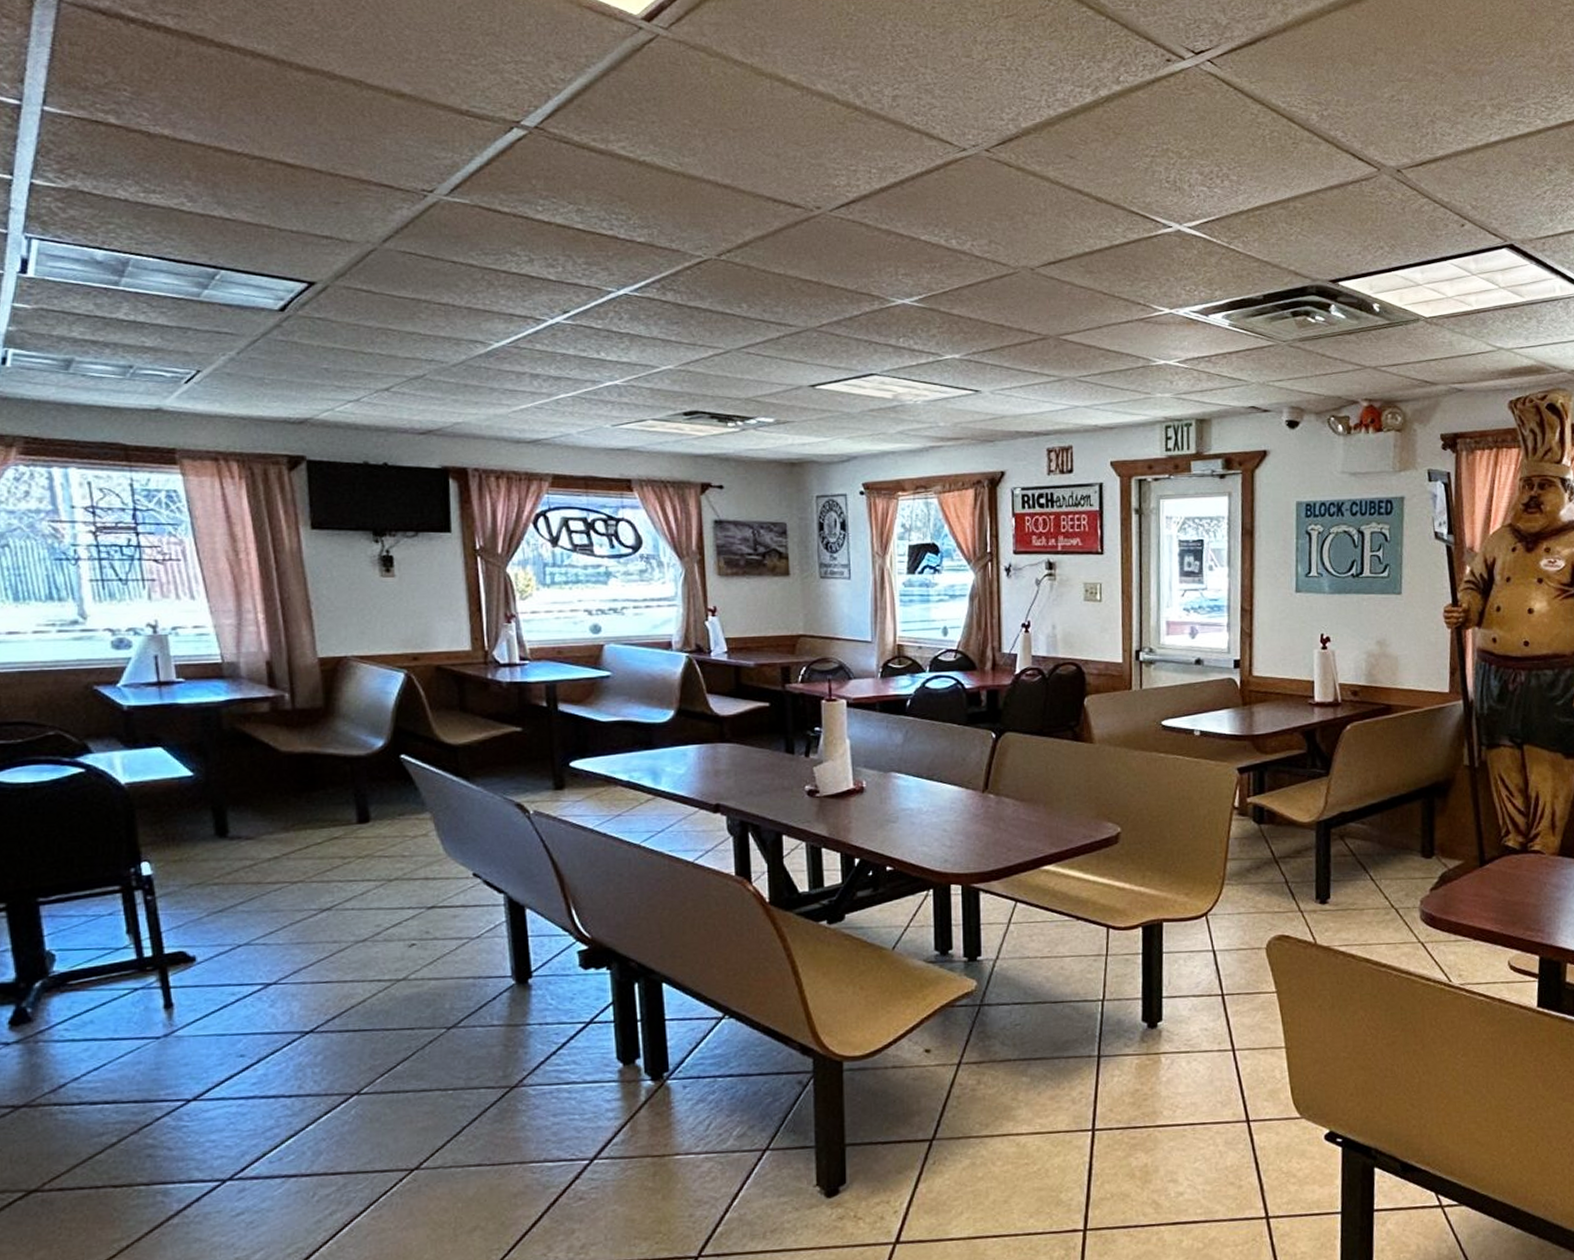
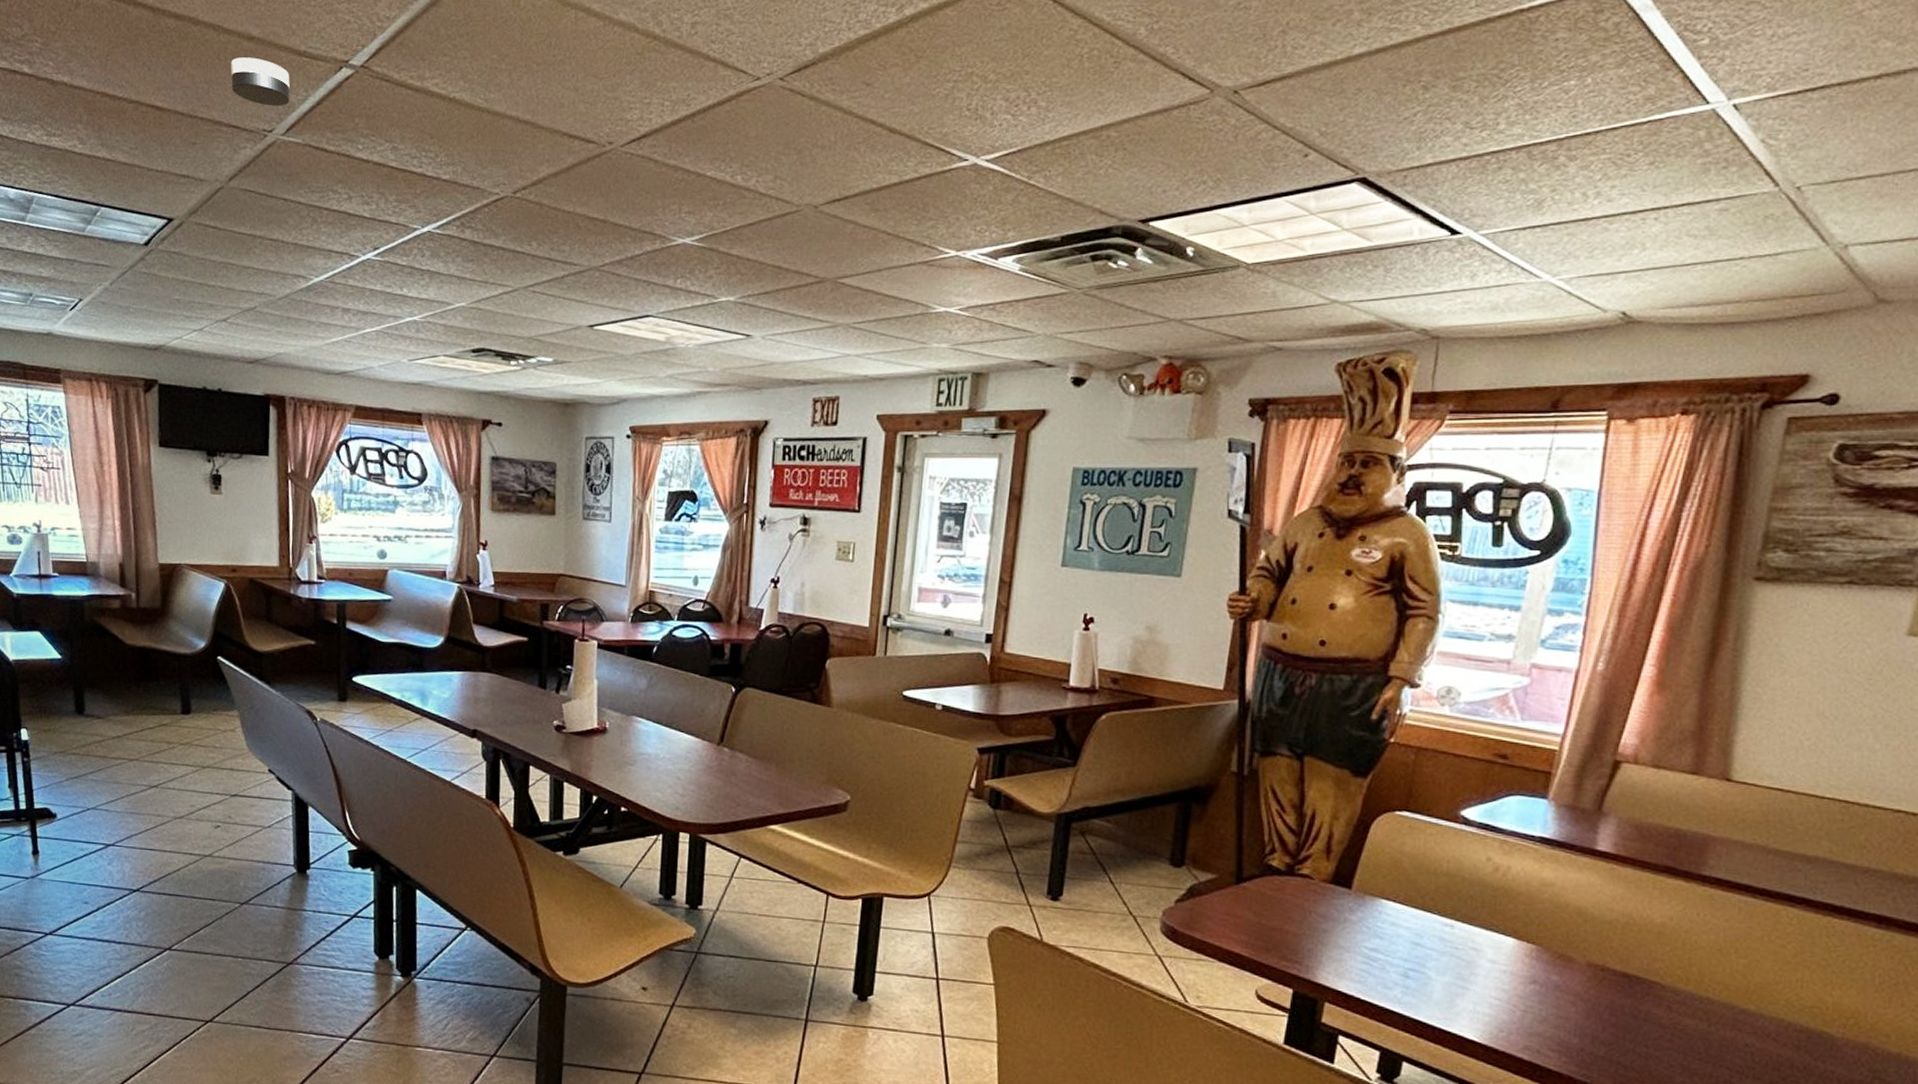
smoke detector: none [377,115,453,165] -> present [230,57,290,106]

